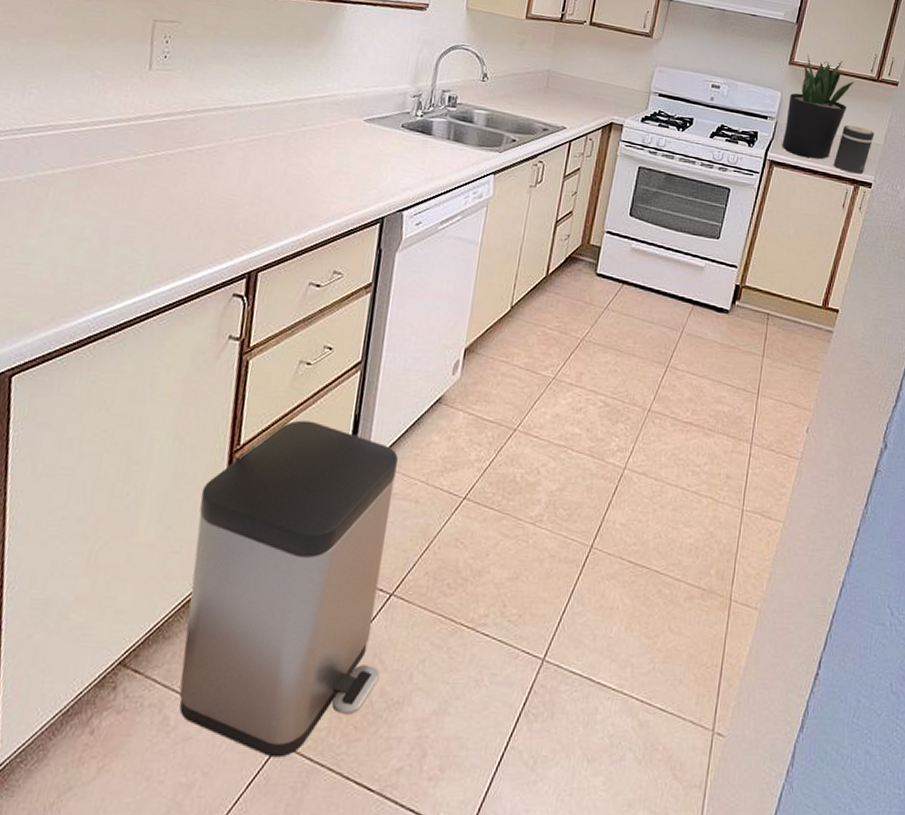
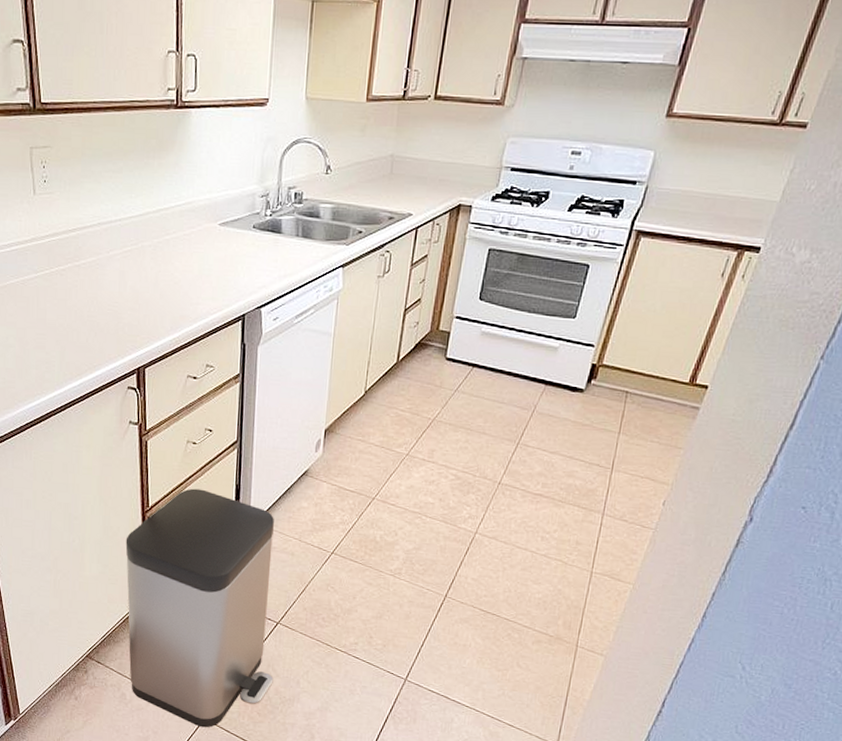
planter: present [782,53,855,160] -> none [652,101,749,225]
cylinder: present [833,125,874,174] -> none [714,181,769,238]

